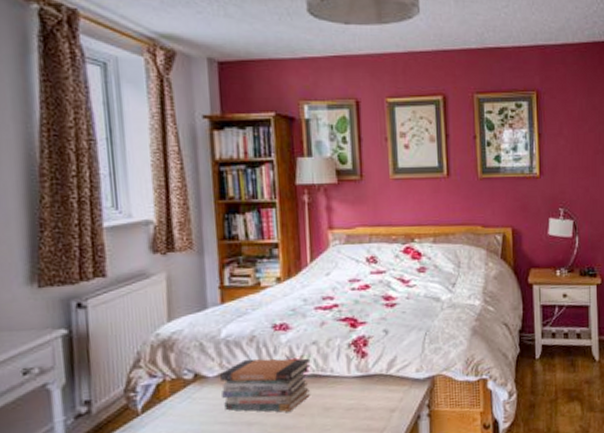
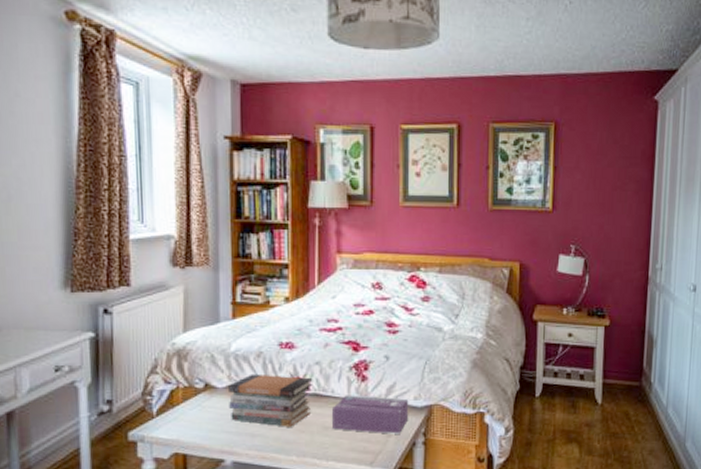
tissue box: none [332,371,412,410] -> present [331,395,409,434]

